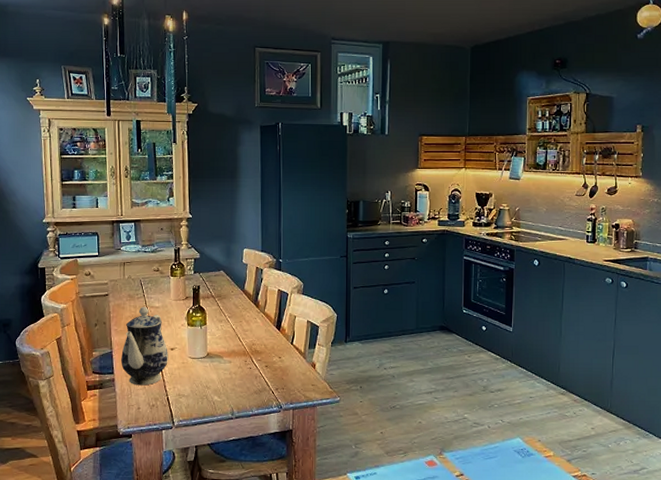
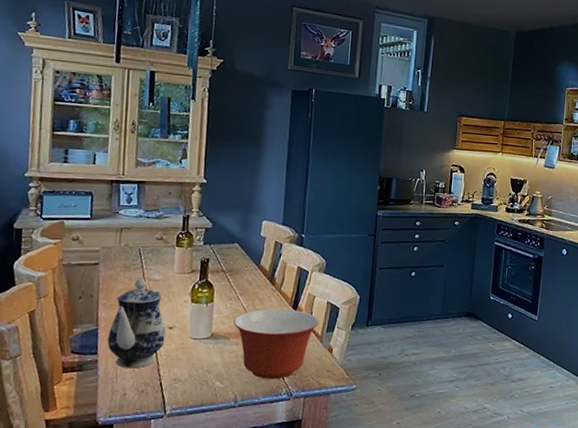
mixing bowl: none [225,329,301,394] -> present [233,308,319,380]

